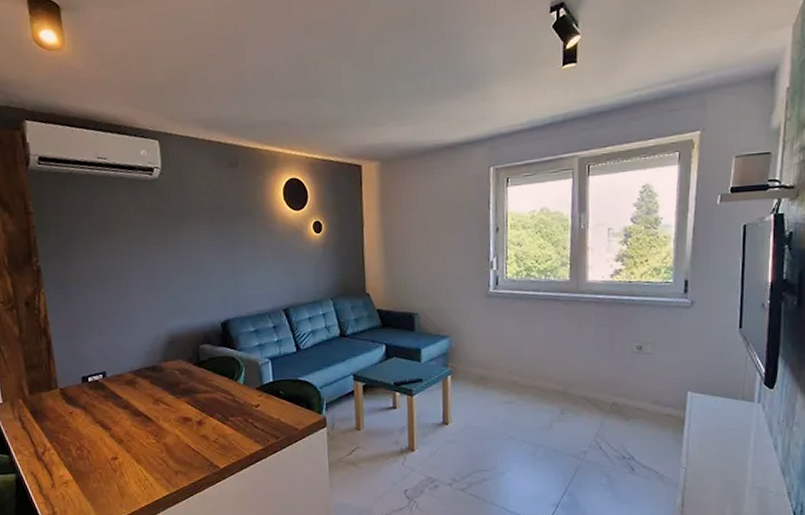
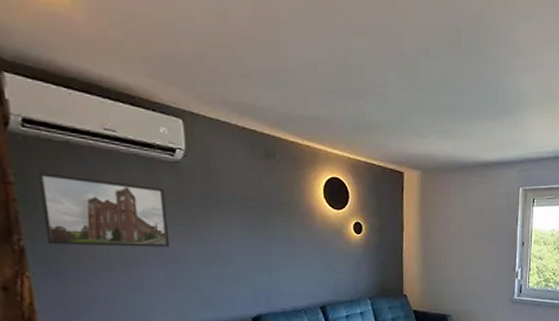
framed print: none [49,201,151,264] -> present [37,172,171,247]

